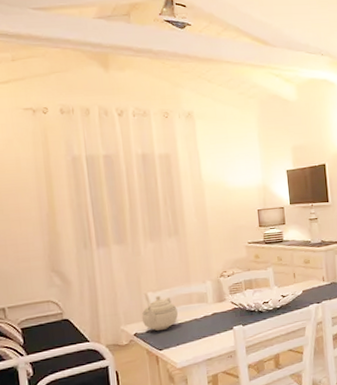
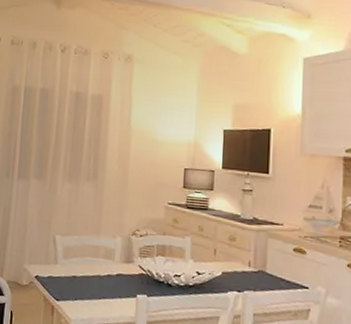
teapot: present [141,295,178,331] -> none [45,240,82,279]

